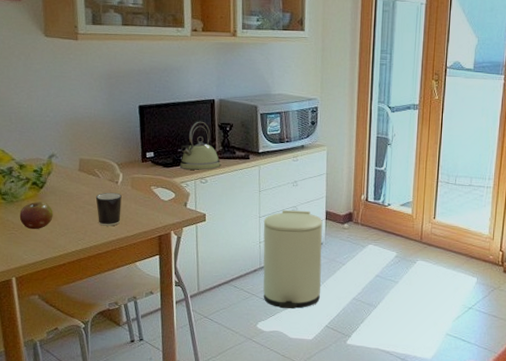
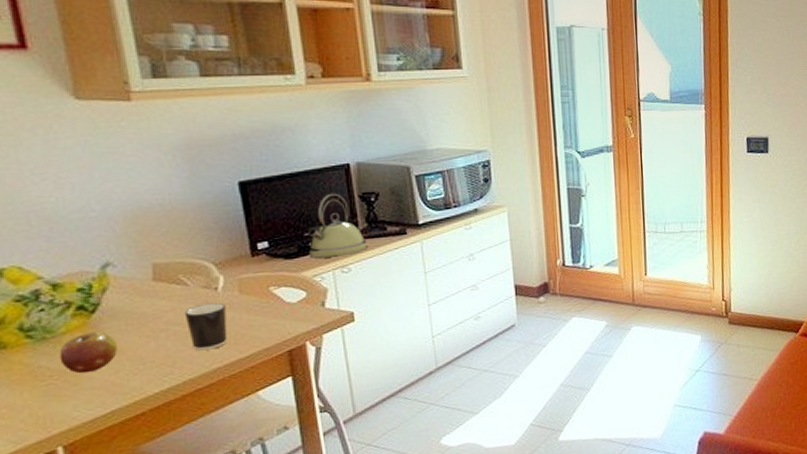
pedal bin: present [263,210,322,309] -> none [434,287,519,414]

